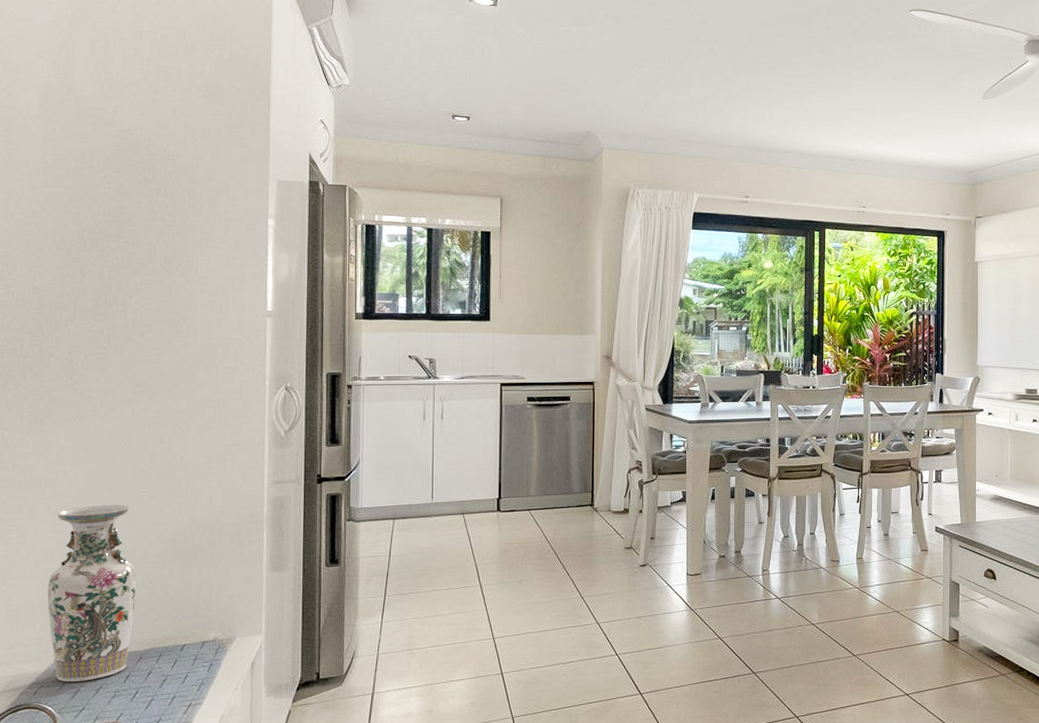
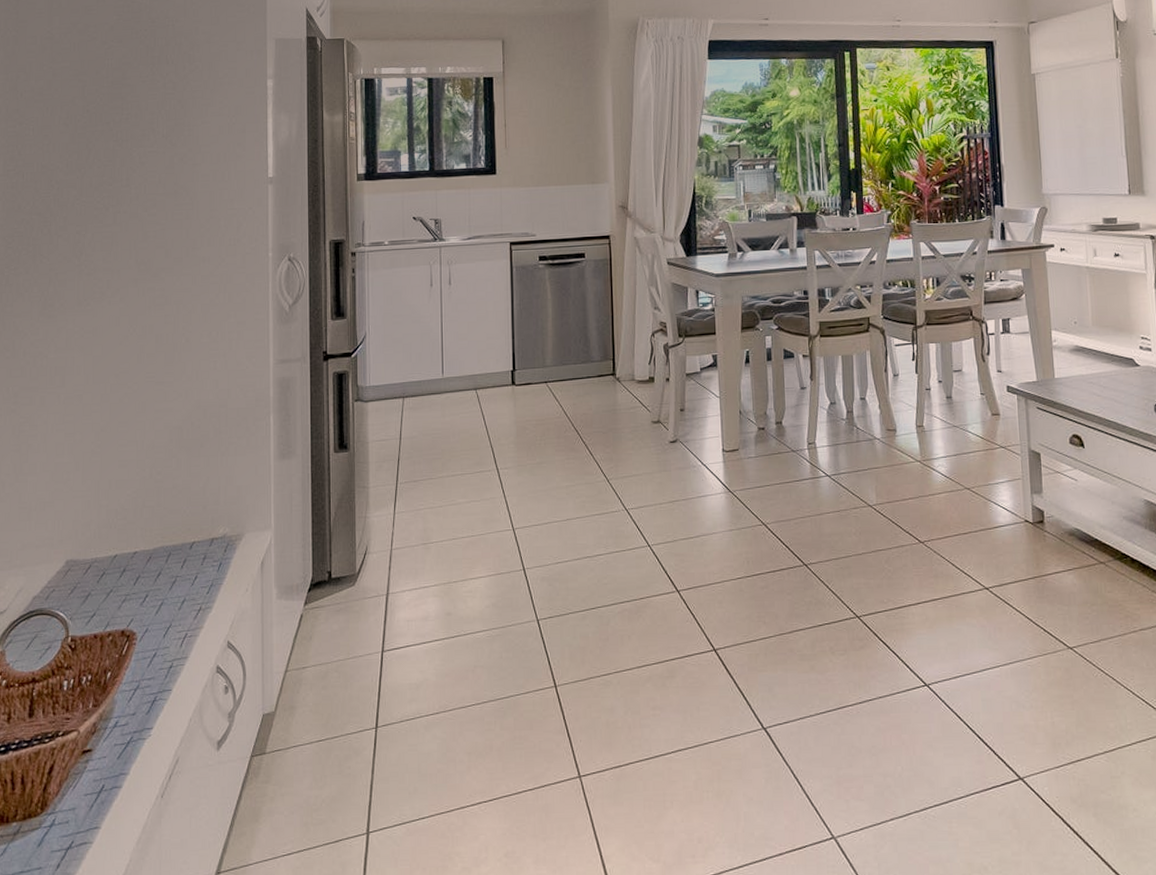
vase: present [47,504,137,683] -> none [58,391,145,586]

